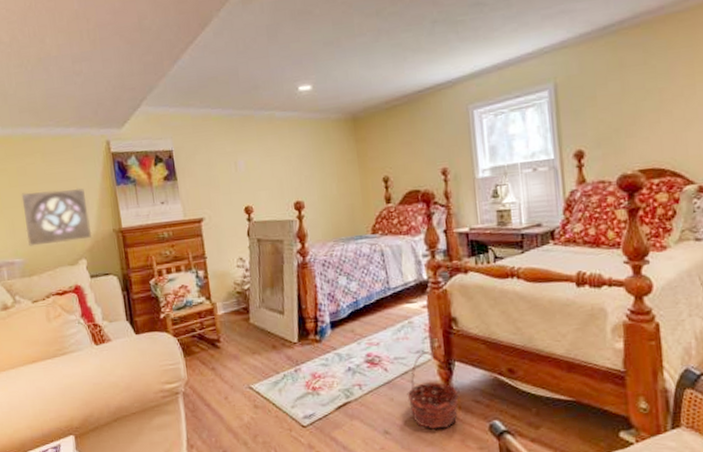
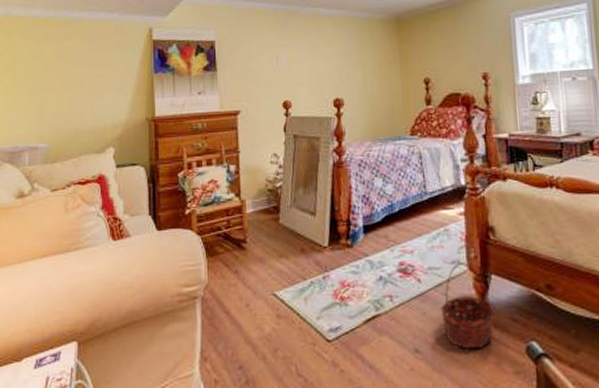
wall ornament: present [21,188,92,247] -> none [55,74,123,131]

